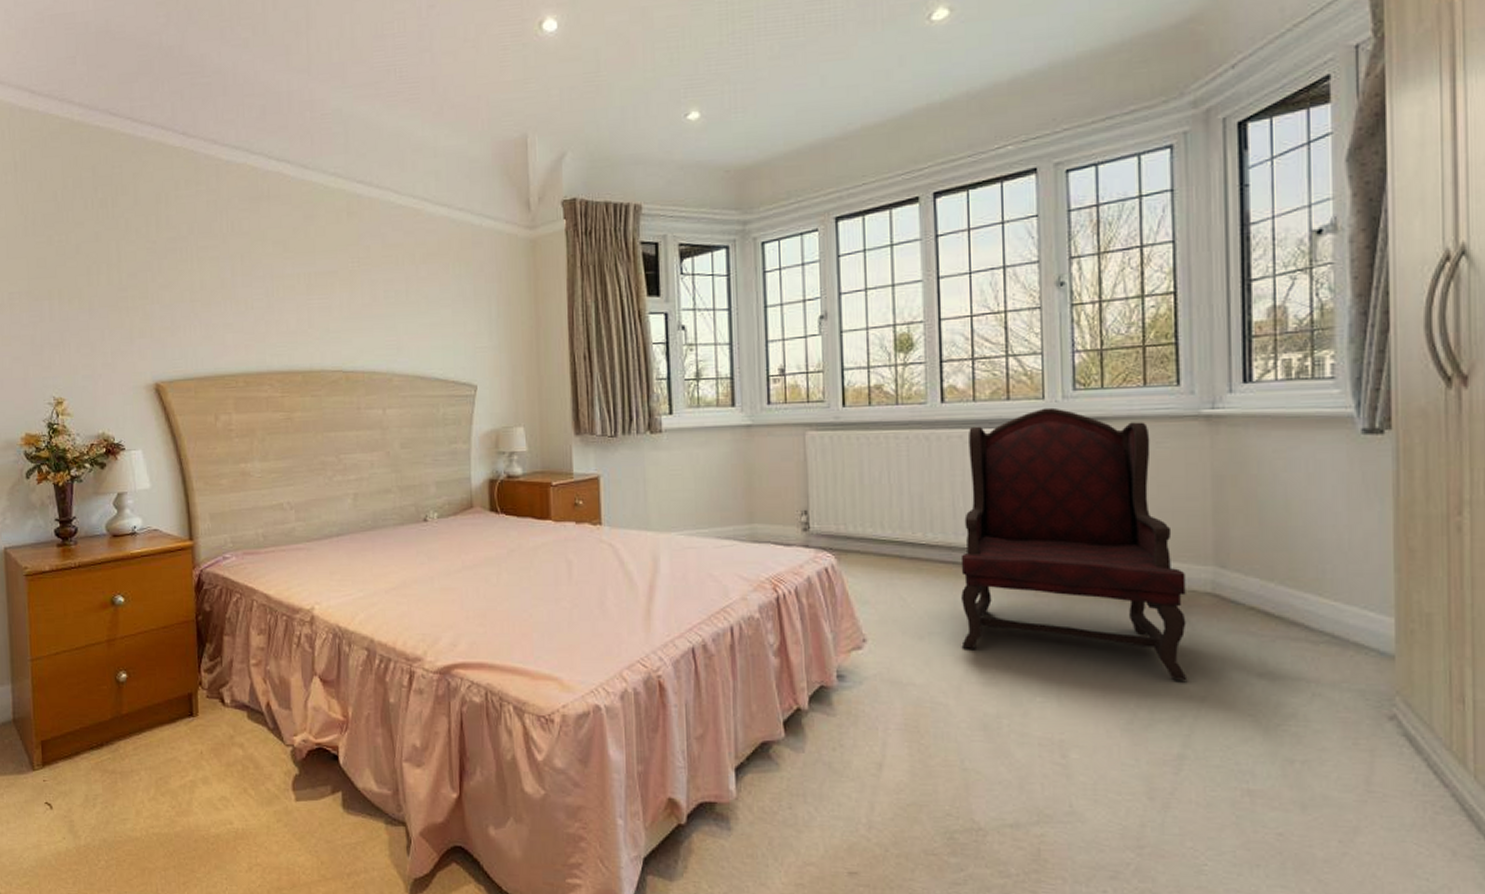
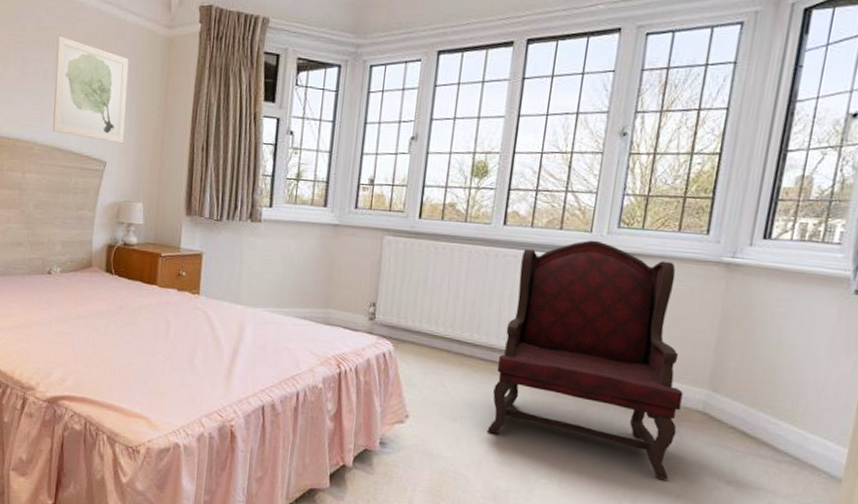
wall art: none [407,252,494,363] -> present [53,36,129,144]

